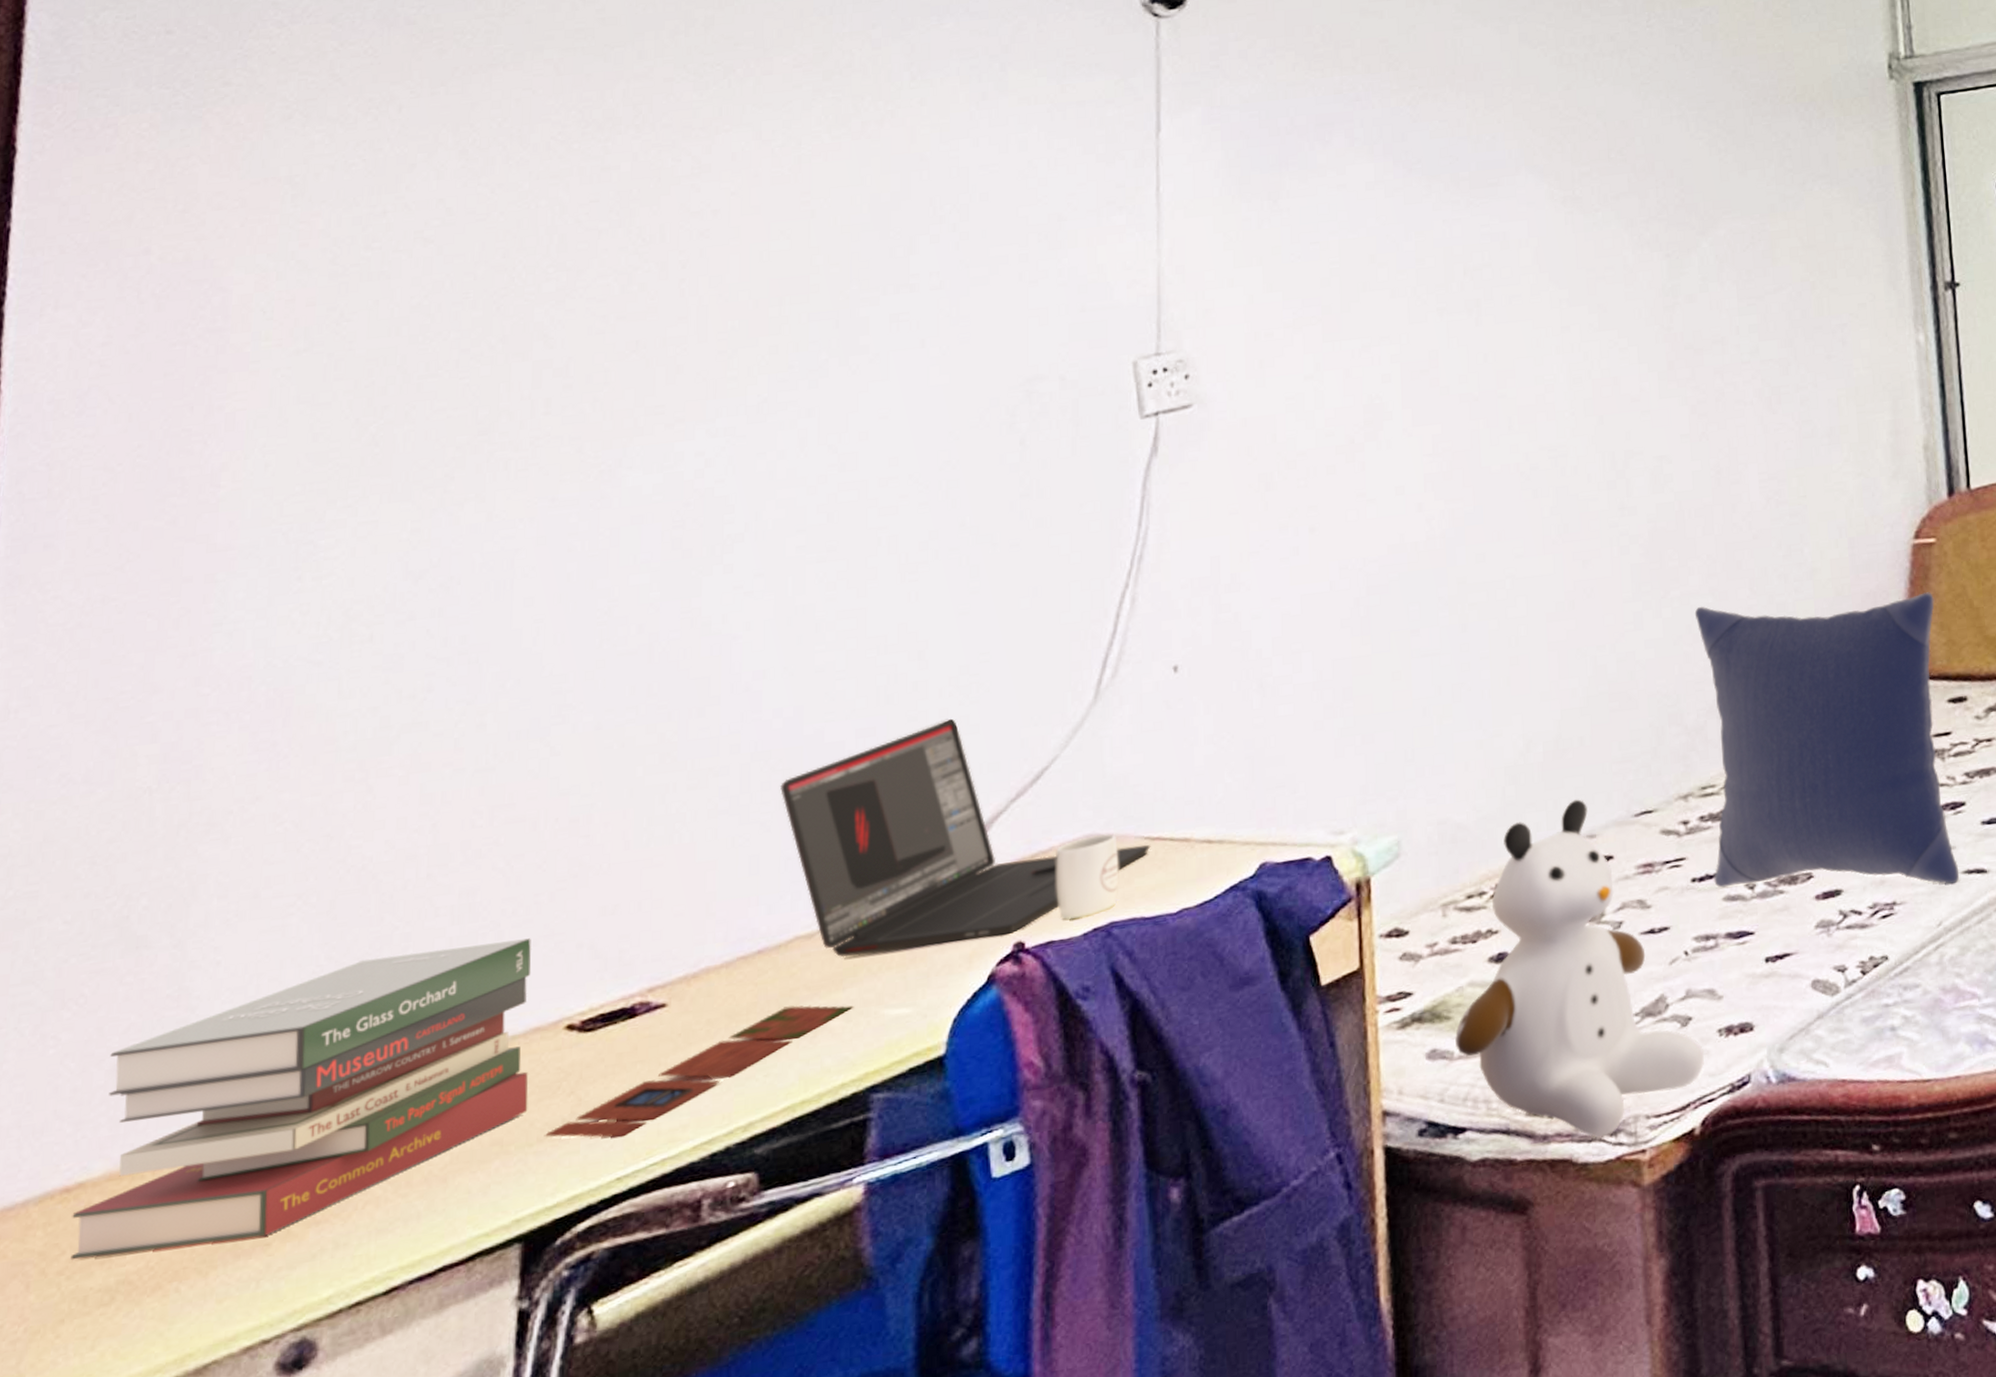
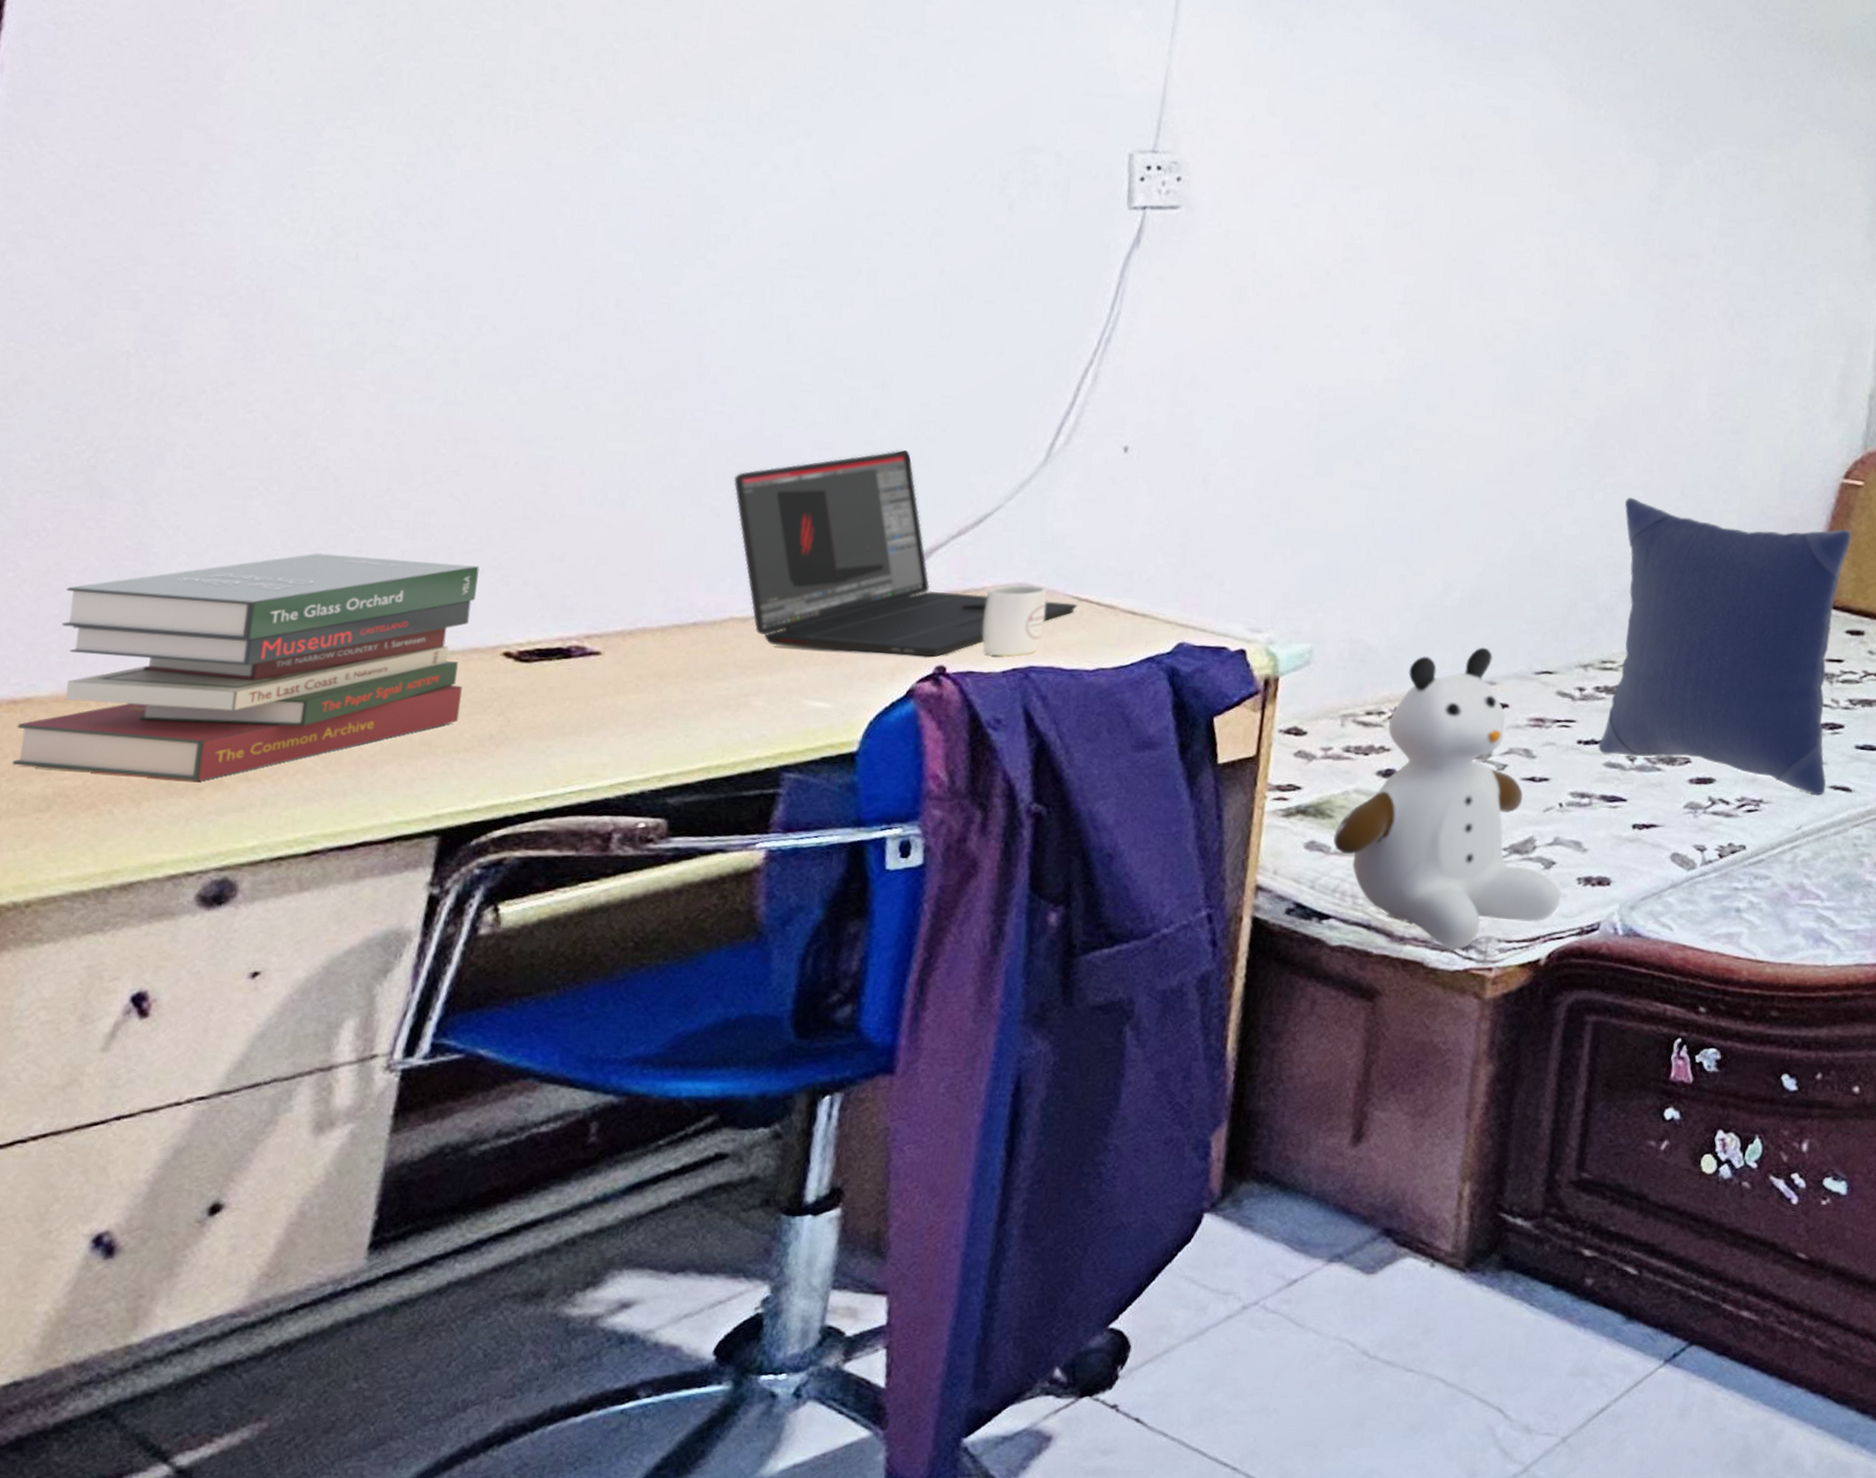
papers: present [543,1005,853,1138] -> none [471,678,777,762]

